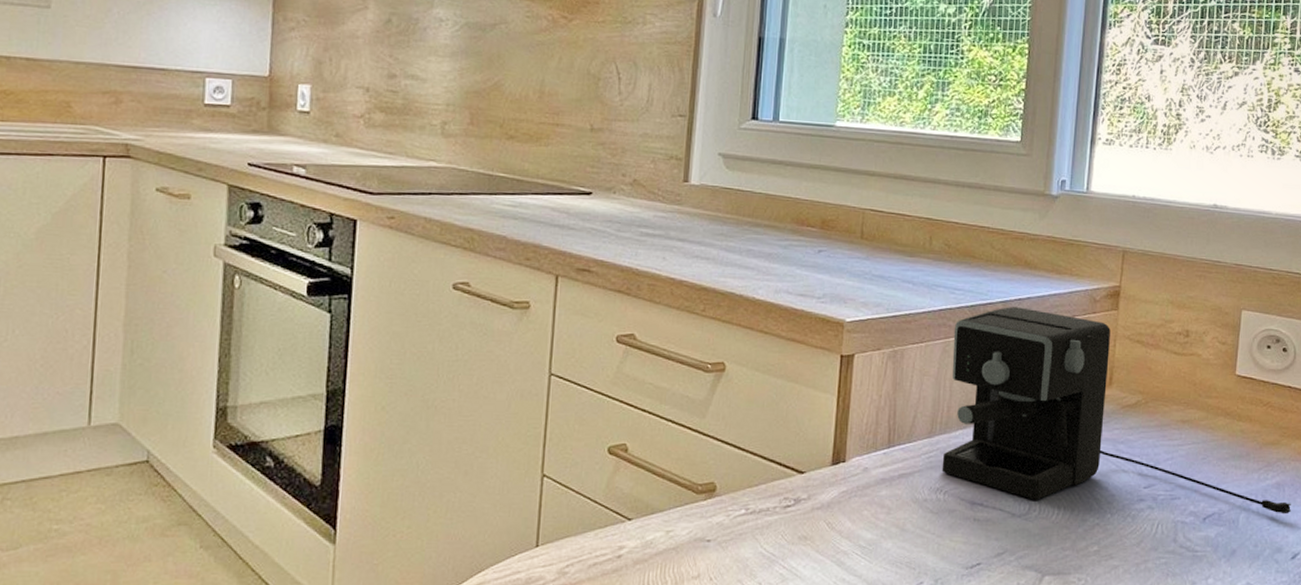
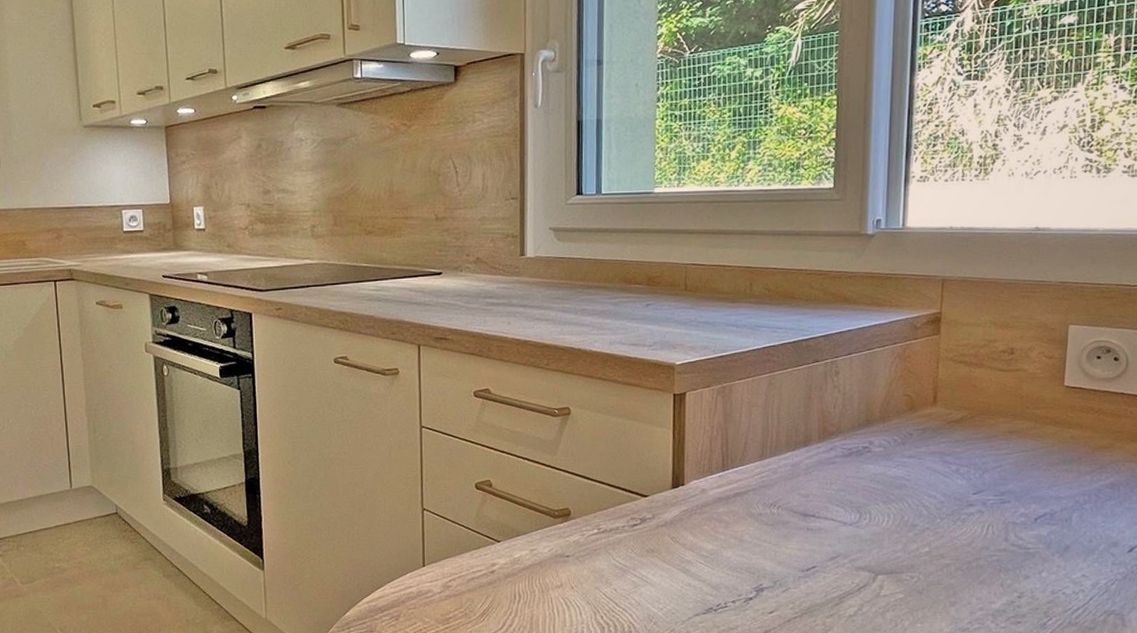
coffee maker: present [942,307,1291,514] -> none [774,339,1127,512]

